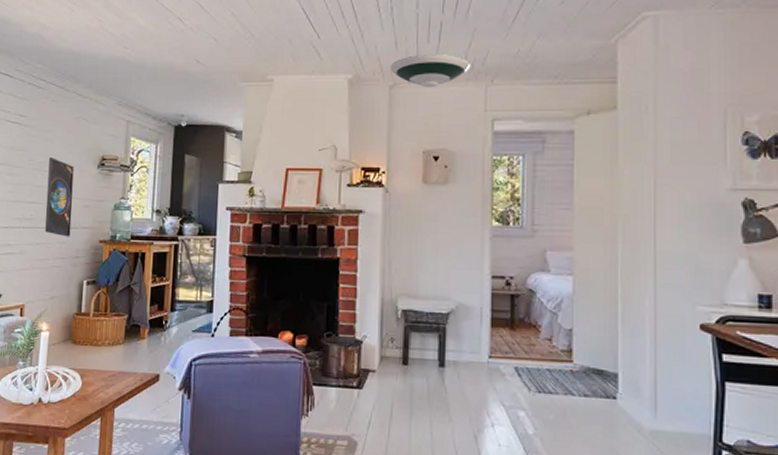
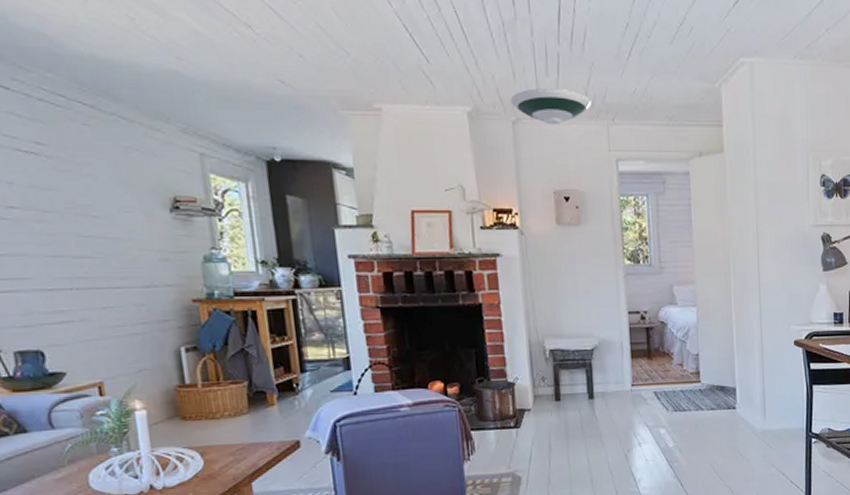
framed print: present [45,158,74,237] -> none [96,199,150,298]

